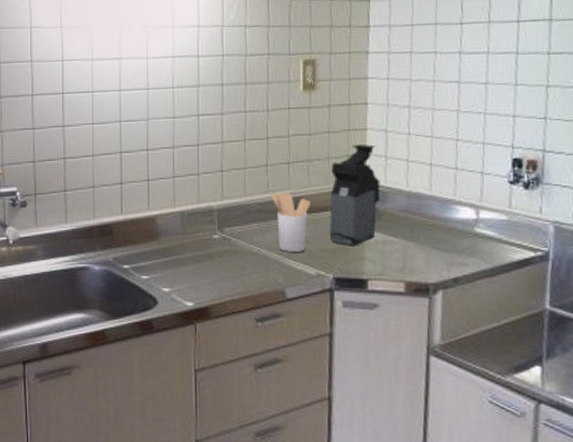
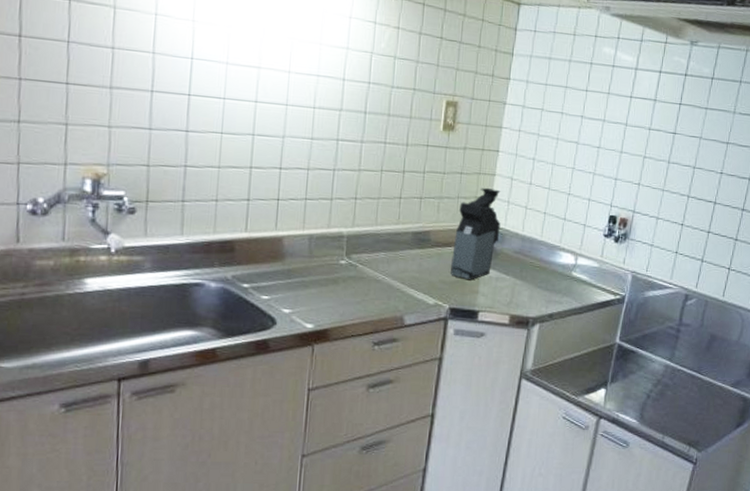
utensil holder: present [270,192,311,252] -> none [400,225,437,283]

